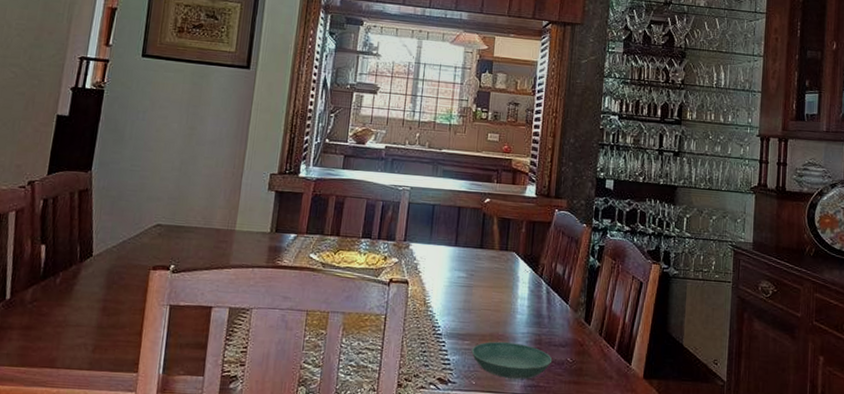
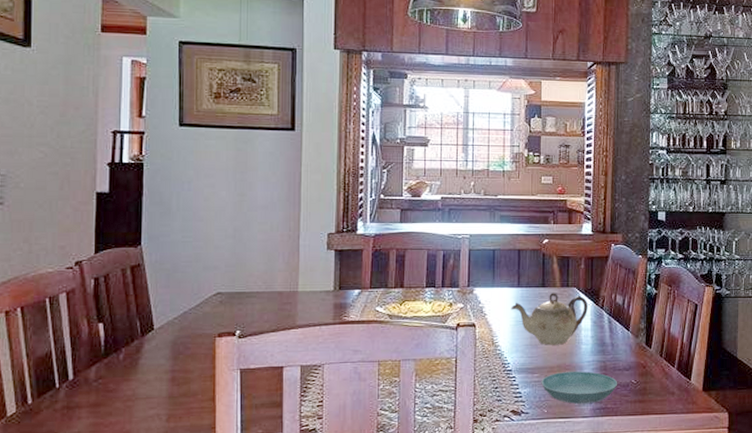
teapot: none [446,254,526,312] -> present [511,292,588,345]

